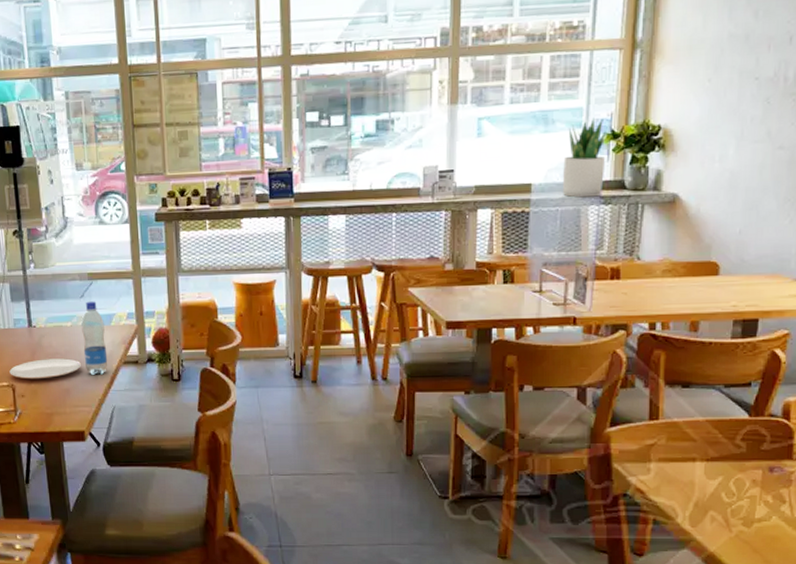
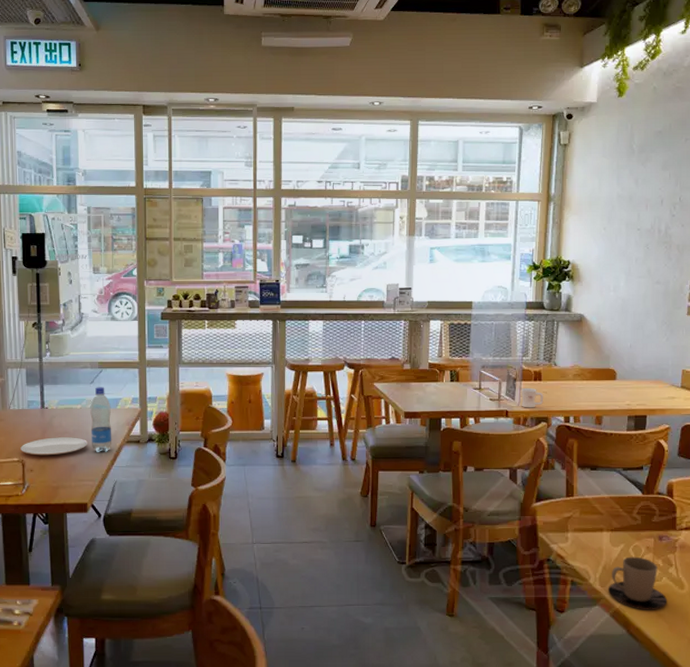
planter: present [563,117,608,198] -> none [497,252,530,314]
mug: none [592,288,623,314] -> present [520,387,544,408]
cup: none [701,491,778,554] -> present [609,556,668,609]

